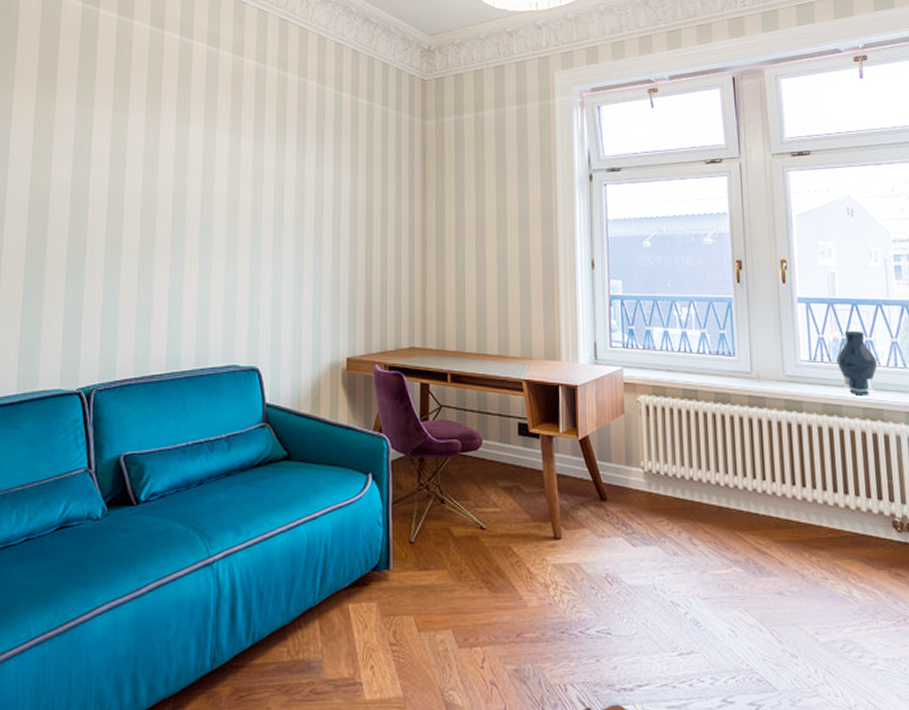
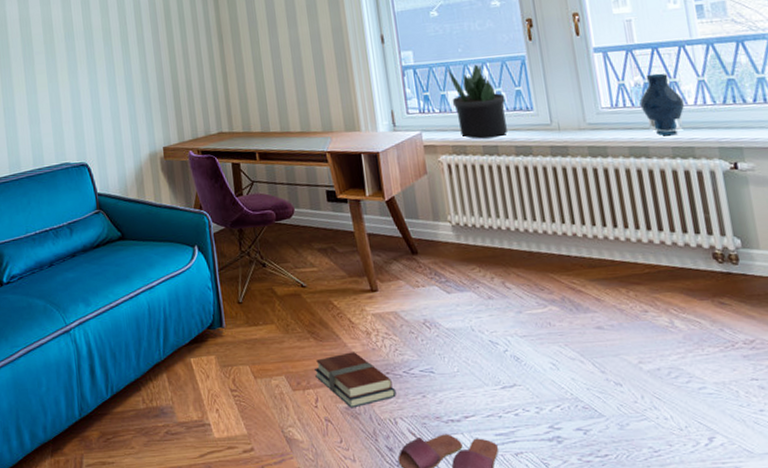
books: none [485,606,569,671] -> present [315,352,397,408]
planter: none [655,302,709,383] -> present [447,64,508,140]

